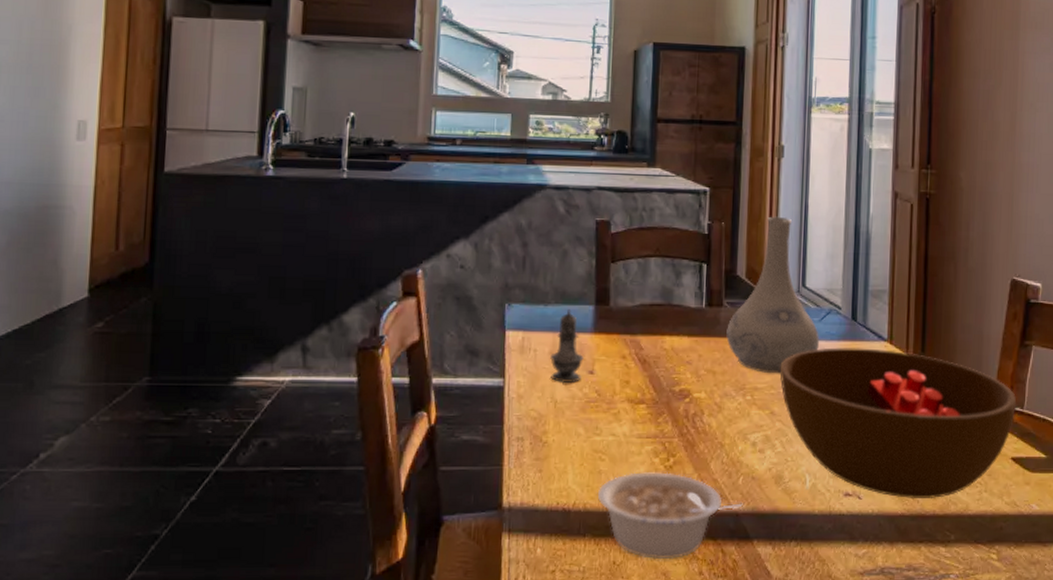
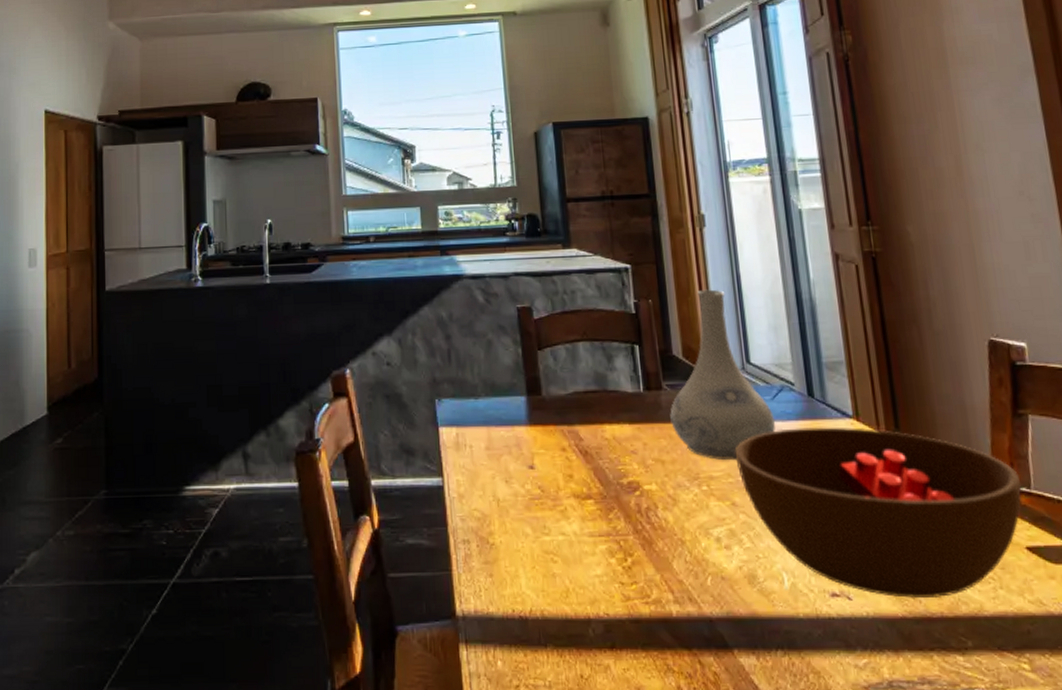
salt shaker: present [550,309,584,384] -> none [487,401,522,481]
legume: present [597,472,744,560] -> none [554,574,717,673]

